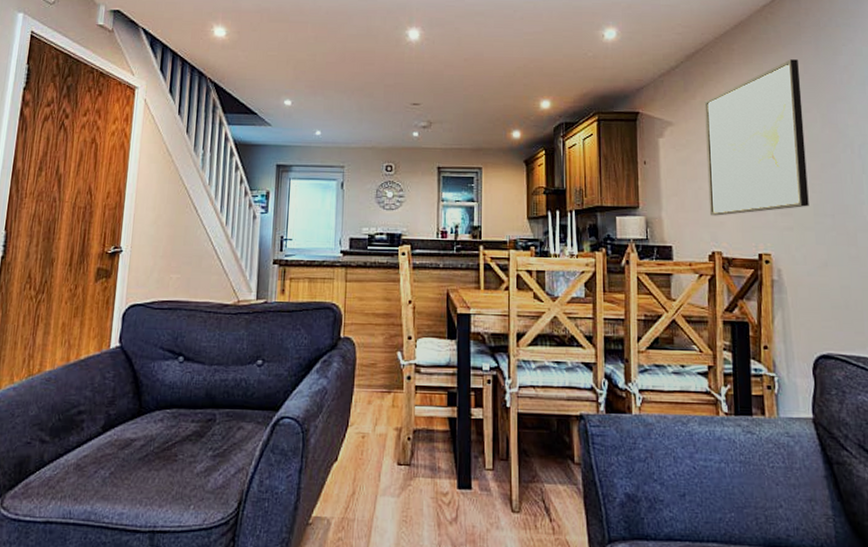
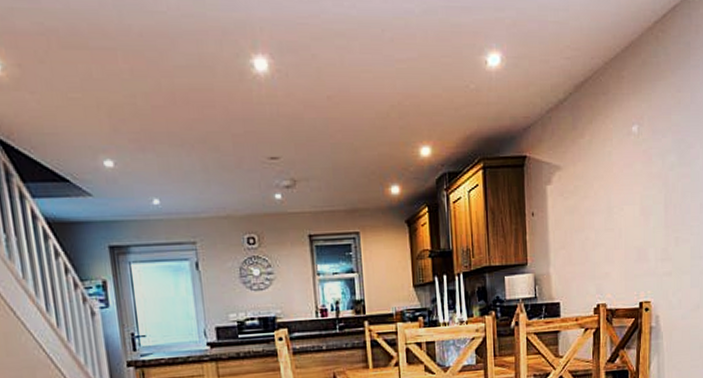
wall art: present [704,59,809,216] -> none [593,87,687,267]

